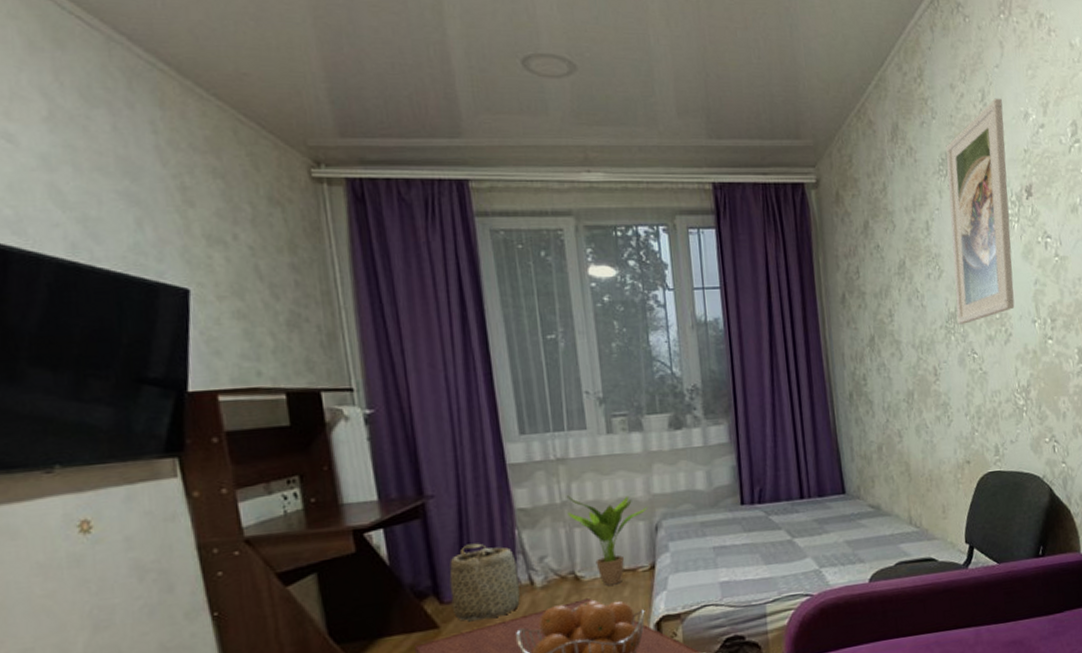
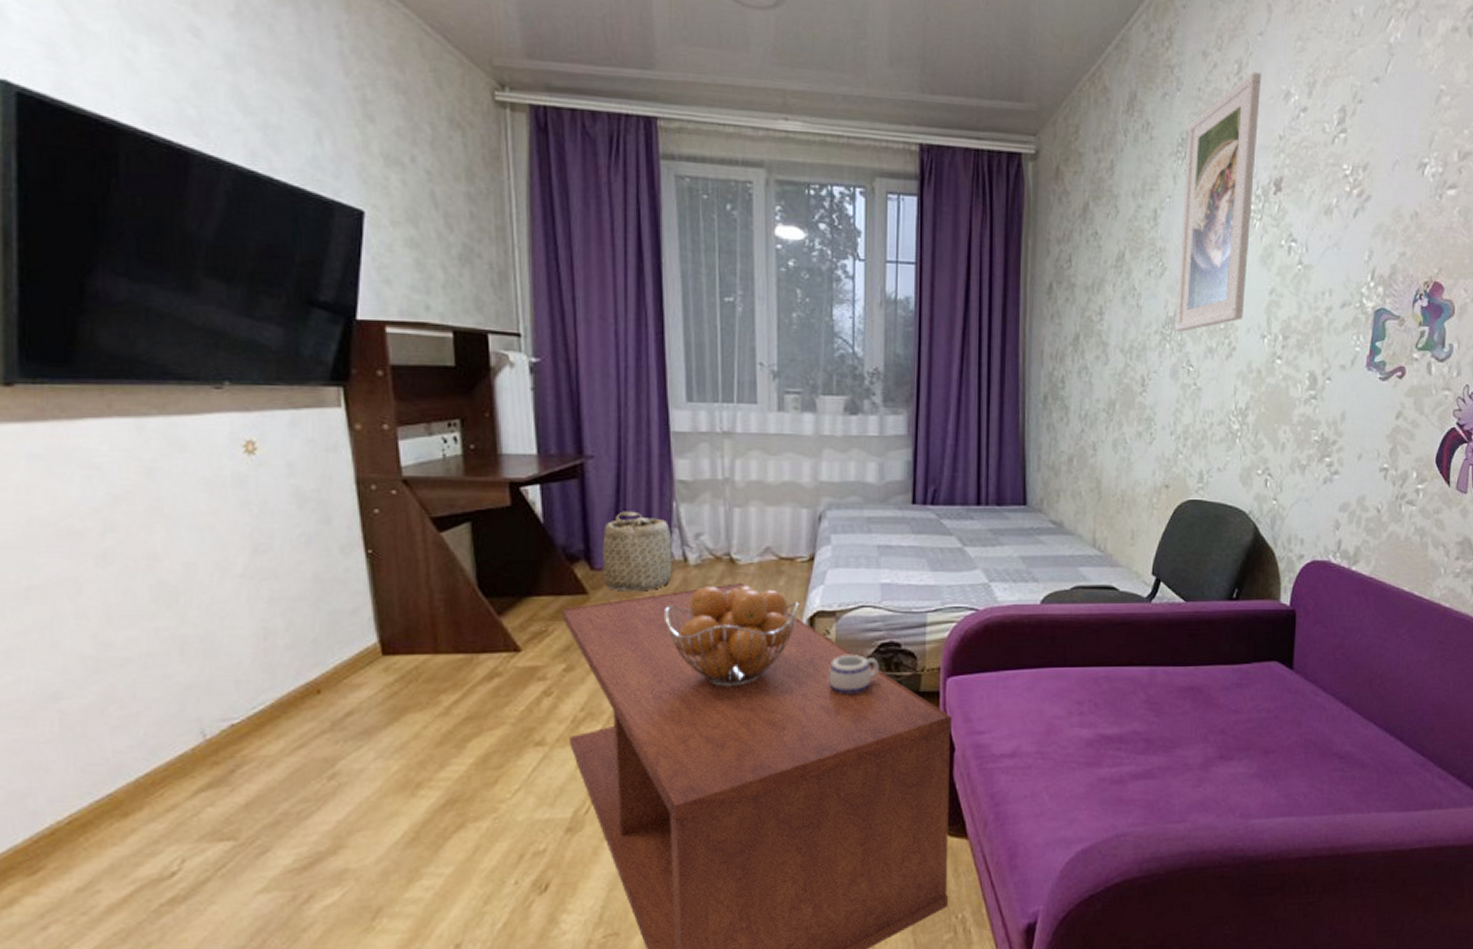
potted plant: present [566,495,648,586] -> none [729,472,813,572]

